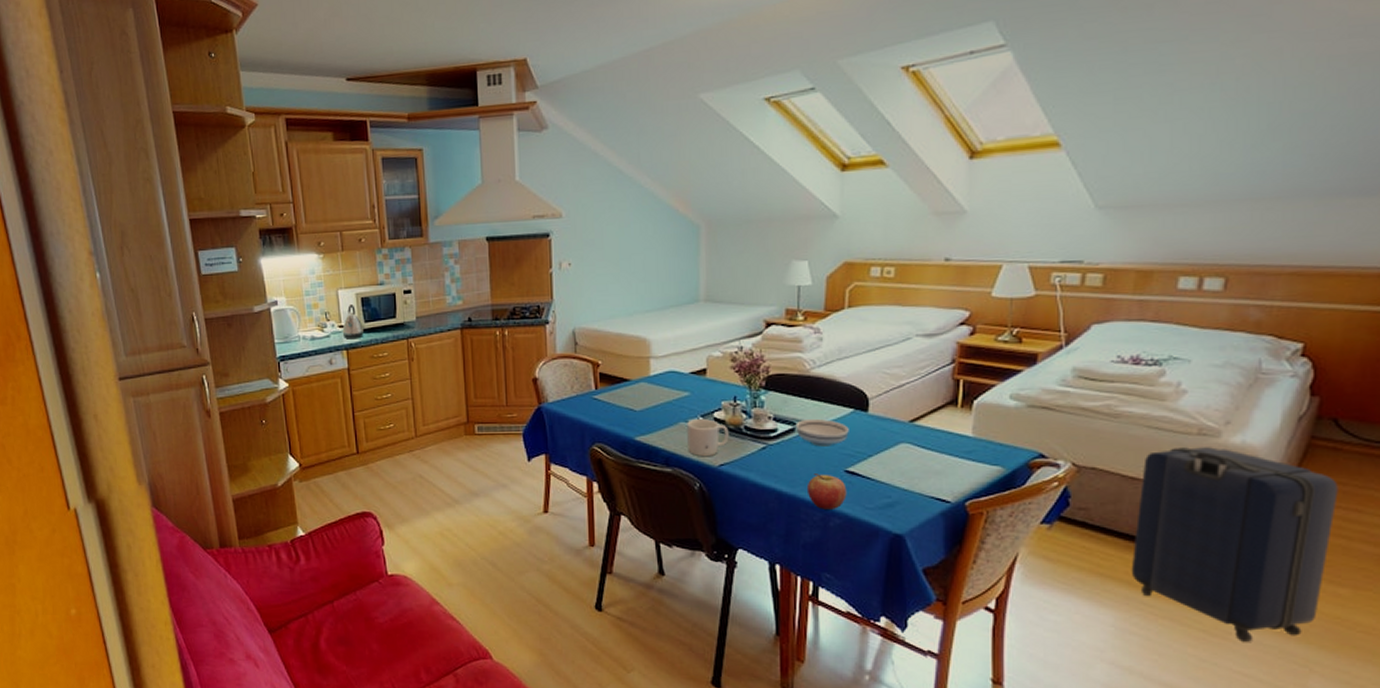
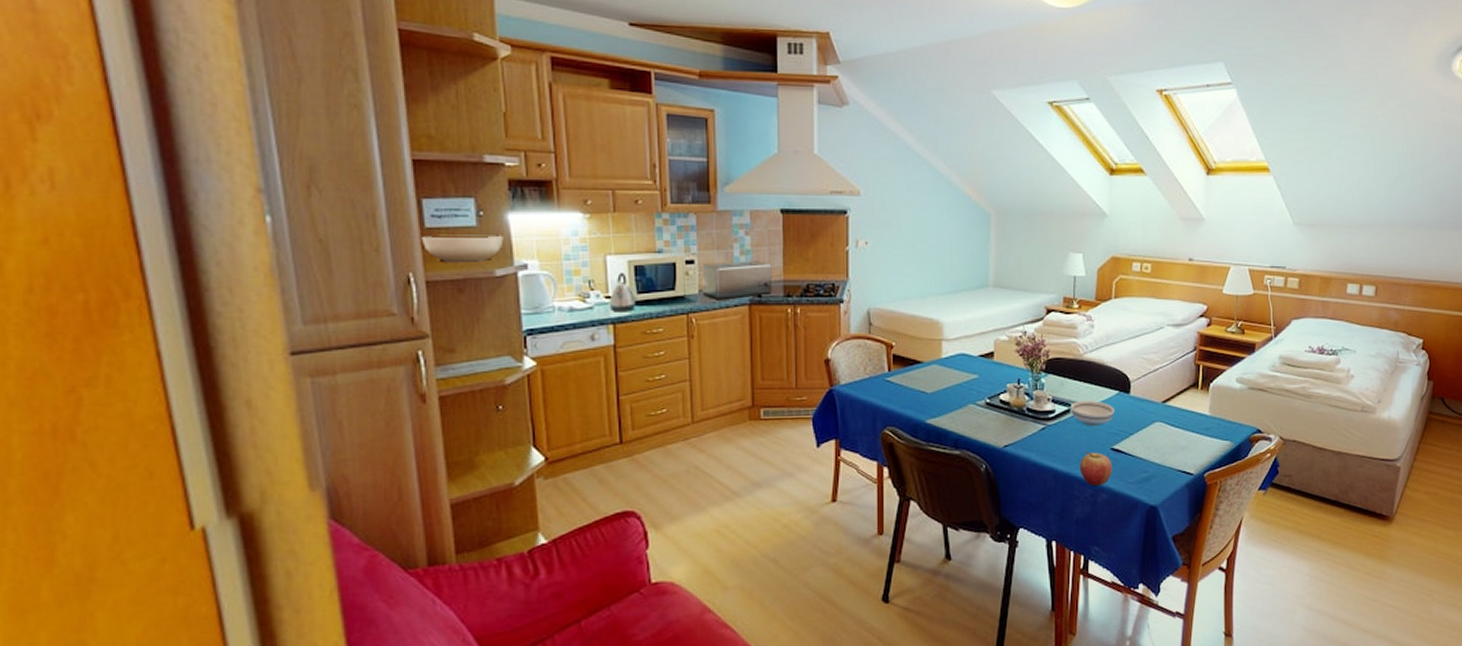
bowl: none [199,277,259,303] -> present [421,234,504,264]
toaster: none [417,287,481,326] -> present [701,261,772,301]
mug: present [687,419,729,457] -> none [975,401,1013,439]
suitcase: present [1131,447,1338,642] -> none [1320,421,1446,580]

